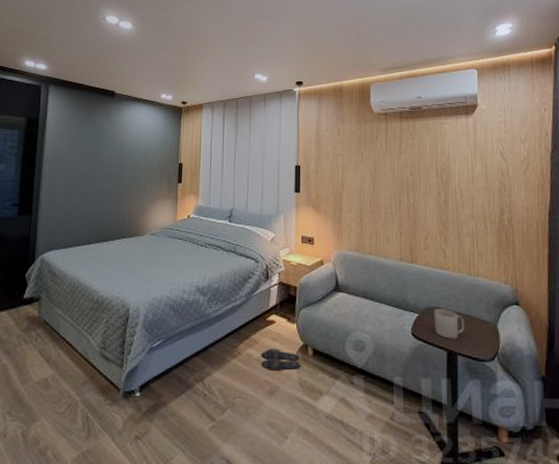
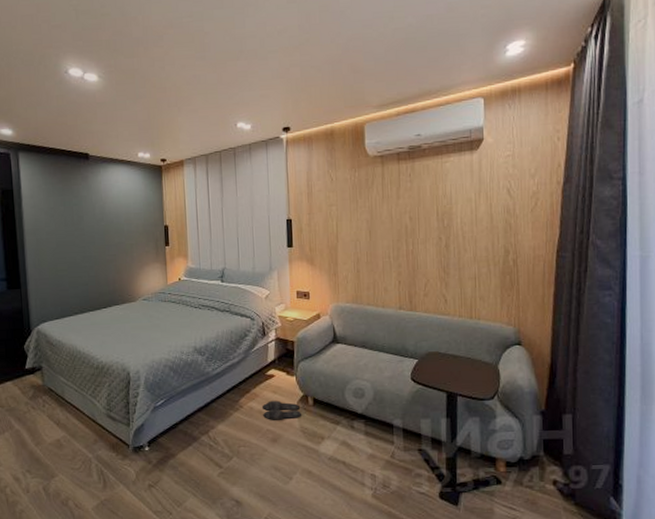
mug: present [434,309,465,339] -> none [434,353,465,382]

